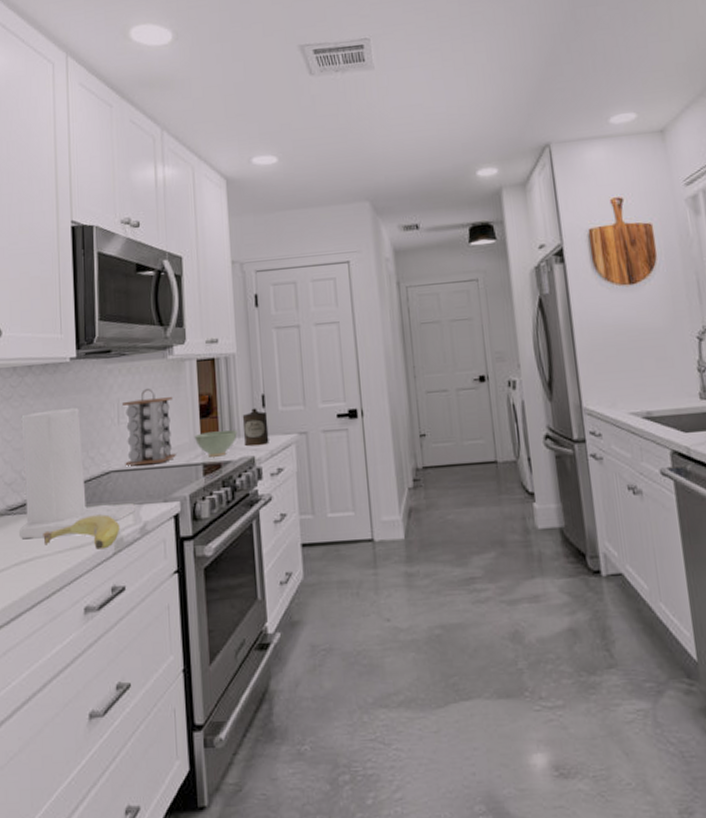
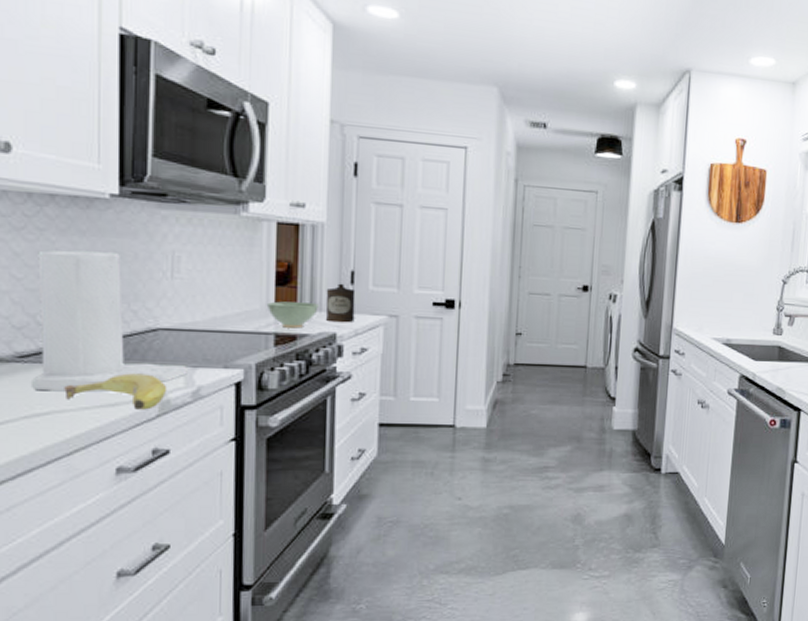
spice rack: present [123,387,176,467] -> none [178,243,245,328]

